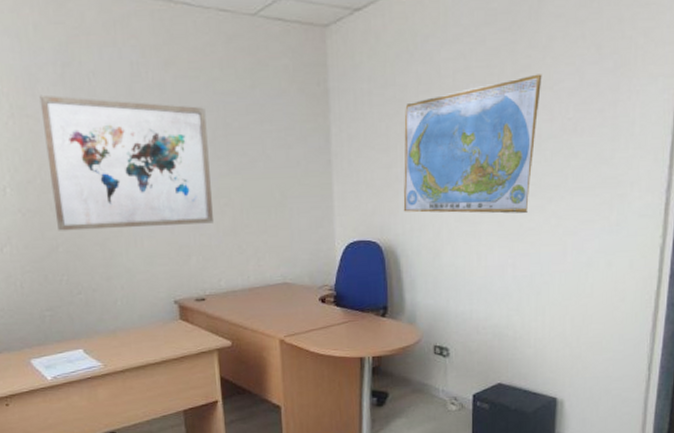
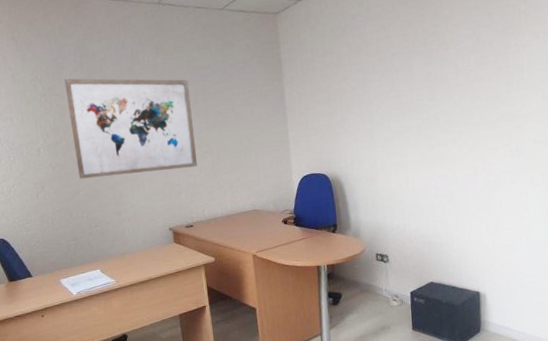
world map: present [403,74,542,214] -> none [341,37,447,150]

